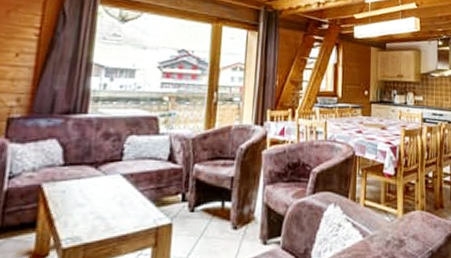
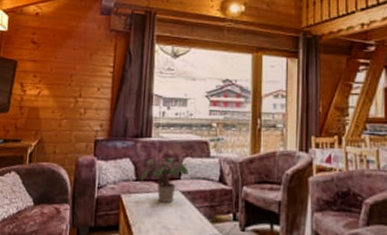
potted plant: none [69,136,133,189] -> present [140,157,188,203]

